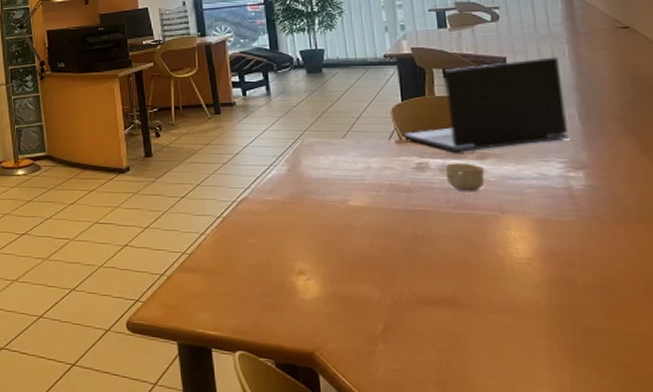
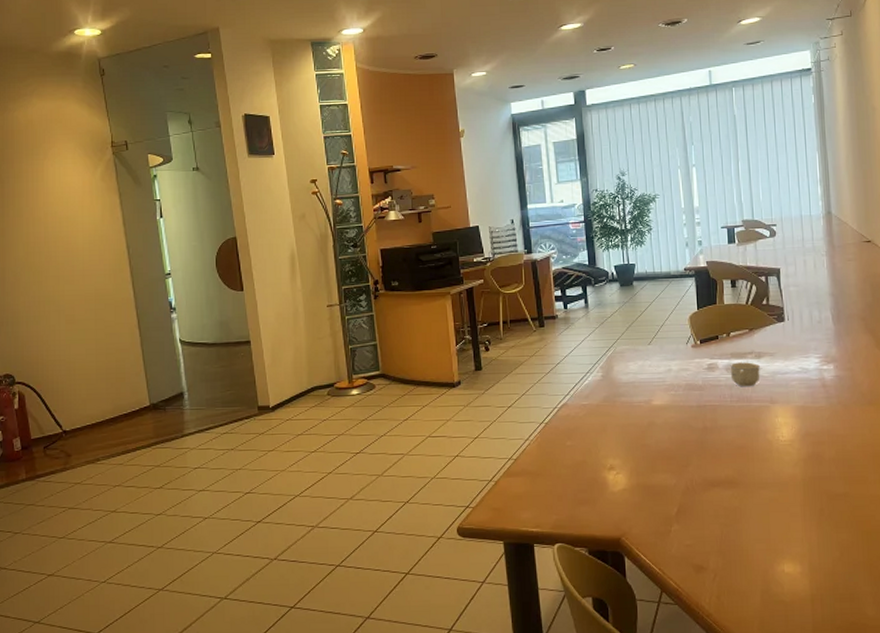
laptop: present [402,57,568,153] -> none [697,267,824,354]

